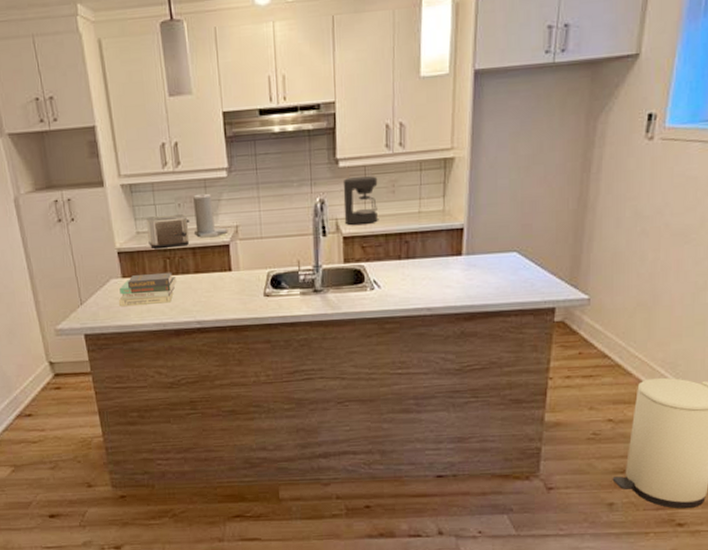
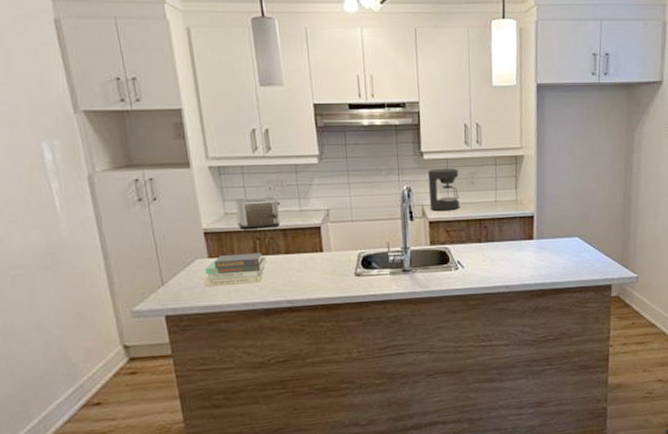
paper towel: present [193,193,228,238] -> none [284,178,319,220]

